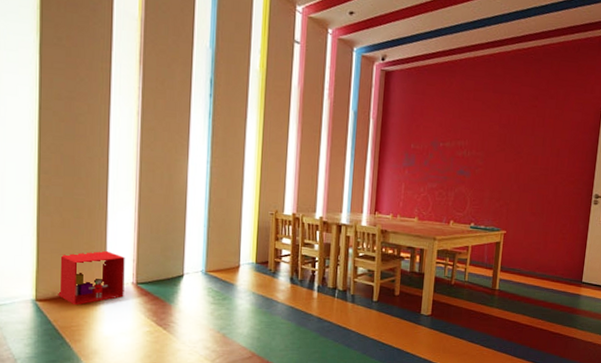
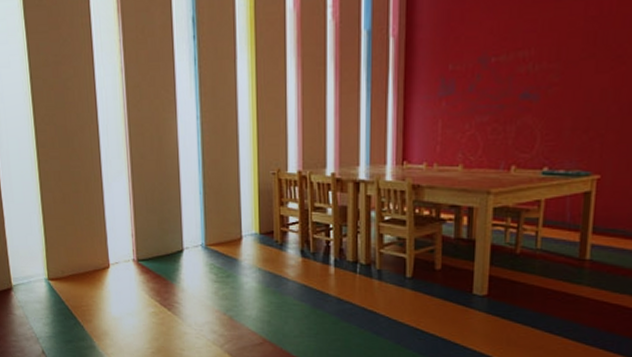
toy chest: present [58,250,125,306] -> none [64,225,127,285]

